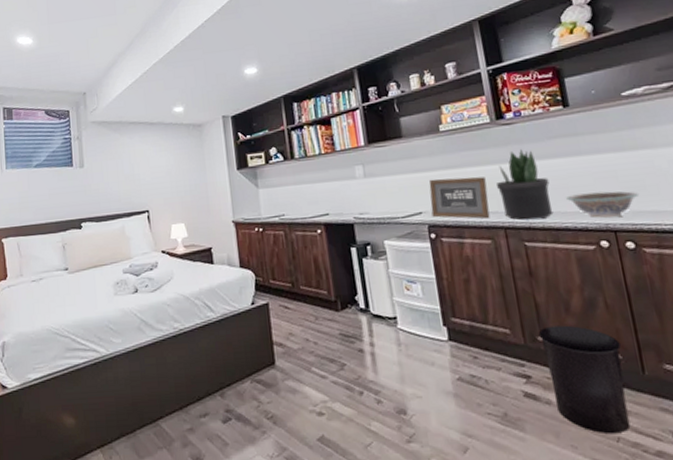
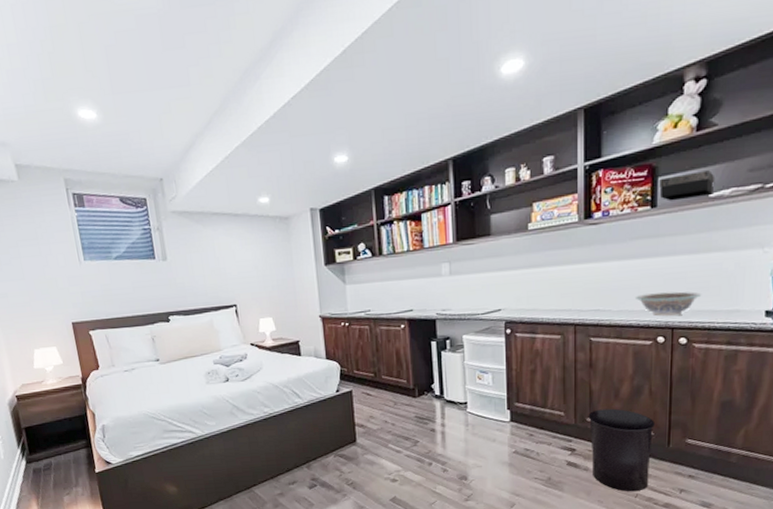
picture frame: present [429,177,490,219] -> none [510,276,565,317]
planter: present [495,149,553,221] -> none [573,250,623,318]
decorative box: none [566,71,625,101] -> present [659,170,716,201]

